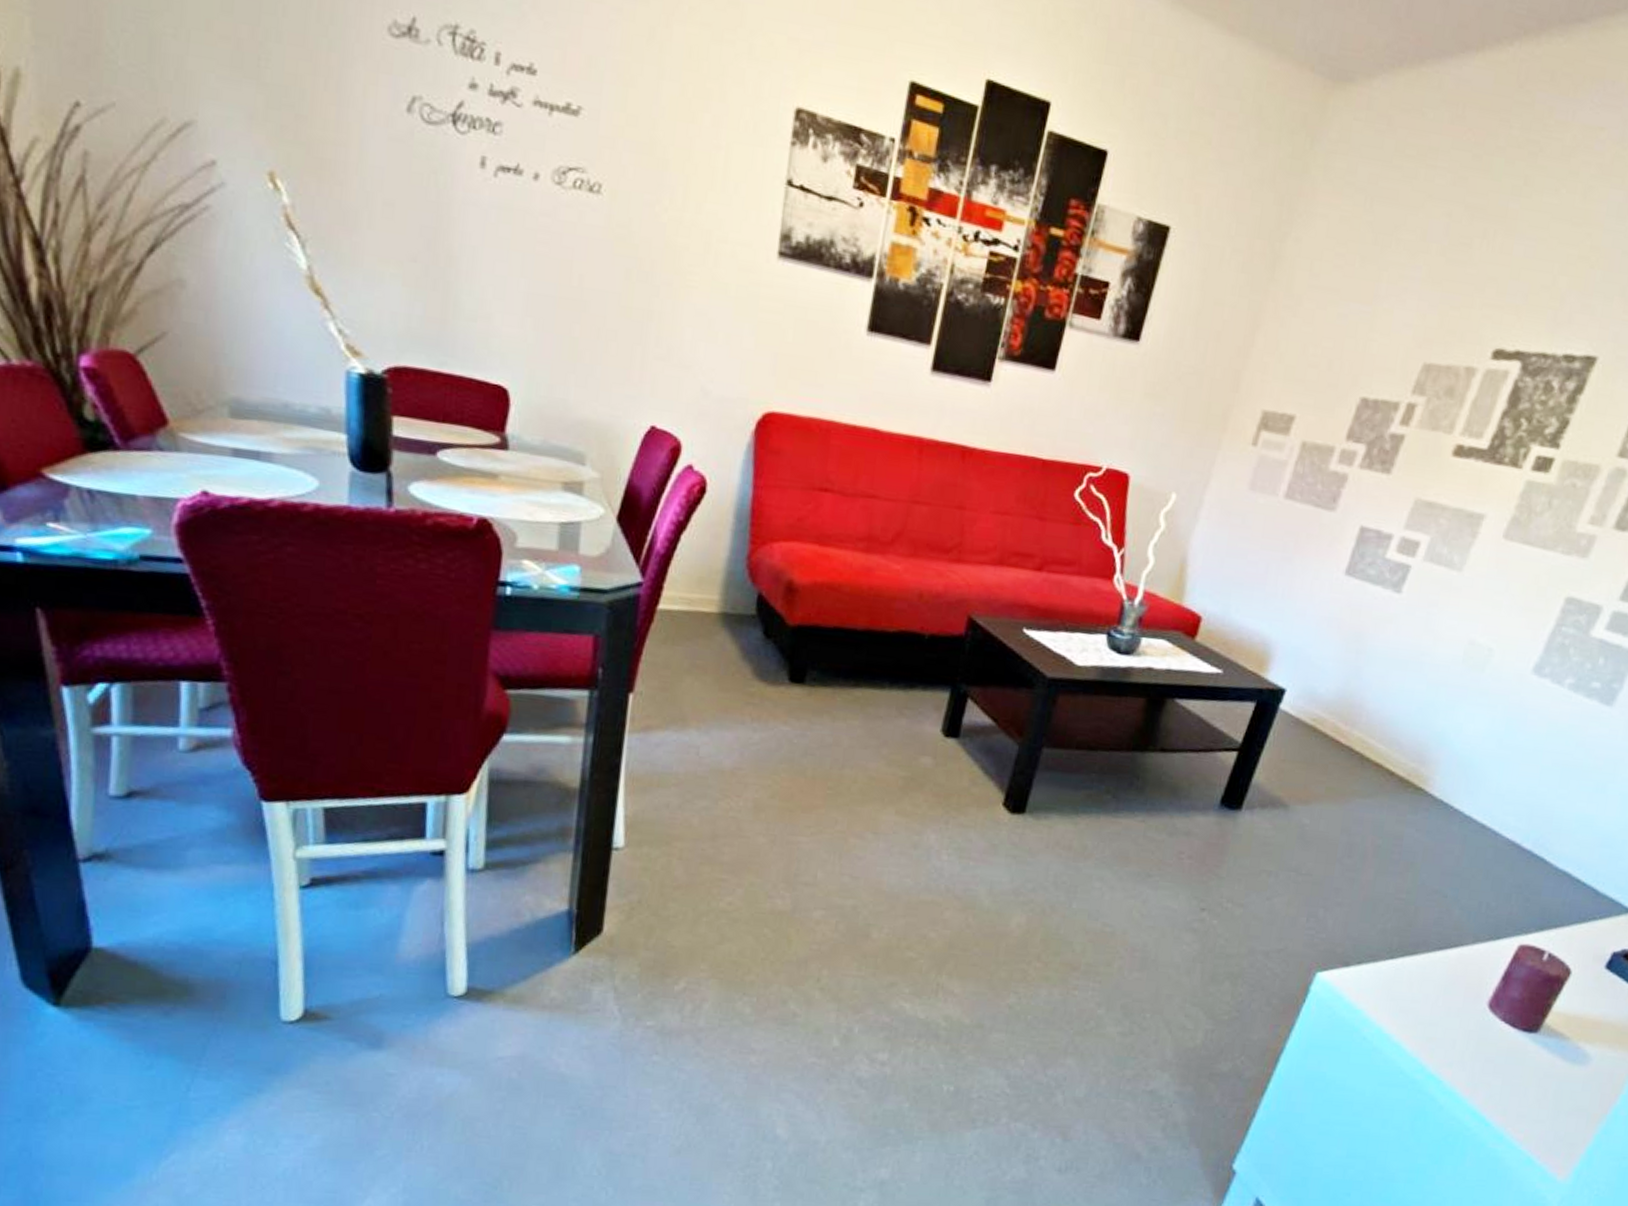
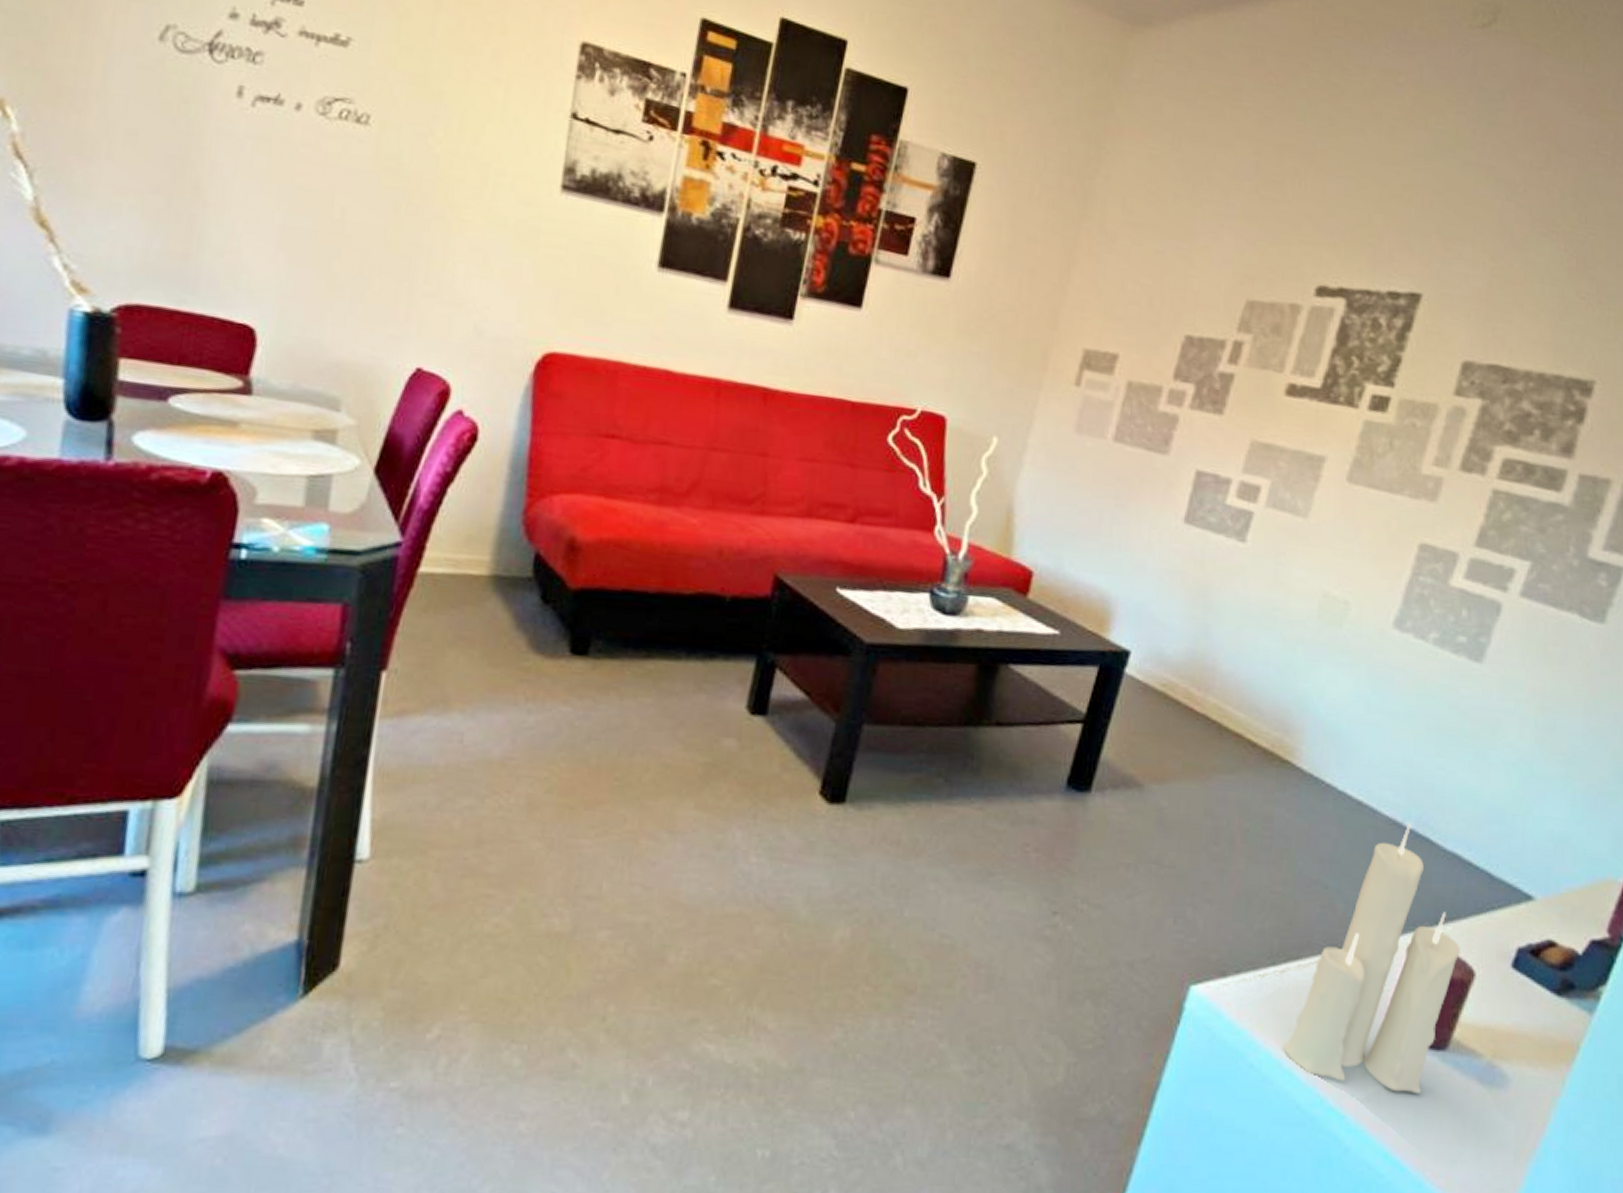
candle: none [1393,844,1561,1067] -> present [1282,823,1460,1095]

